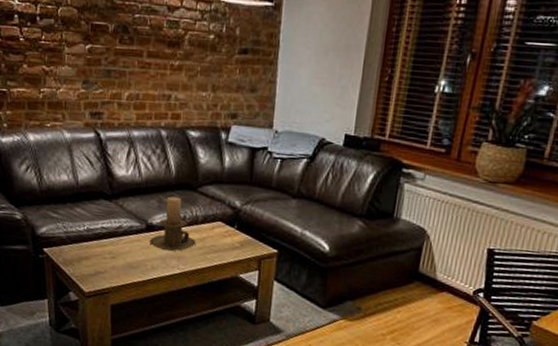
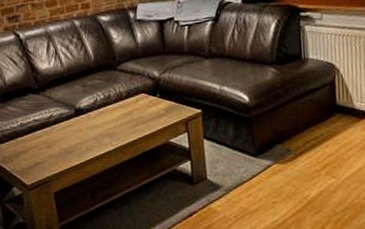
candle holder: present [149,196,196,251] -> none [80,78,124,130]

